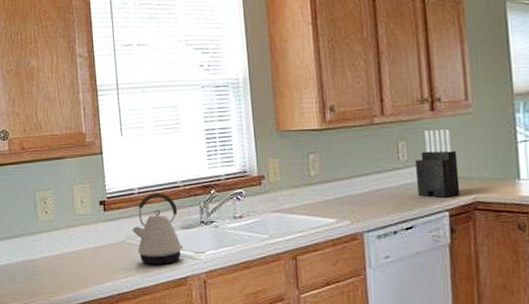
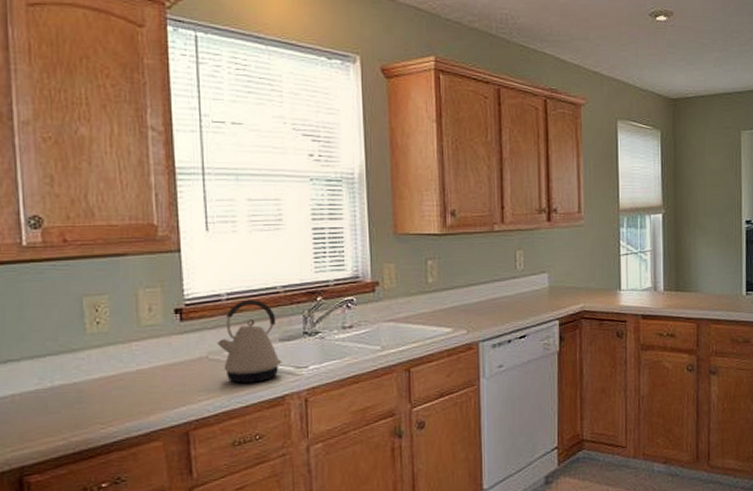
knife block: present [414,129,460,198] -> none [530,240,570,307]

